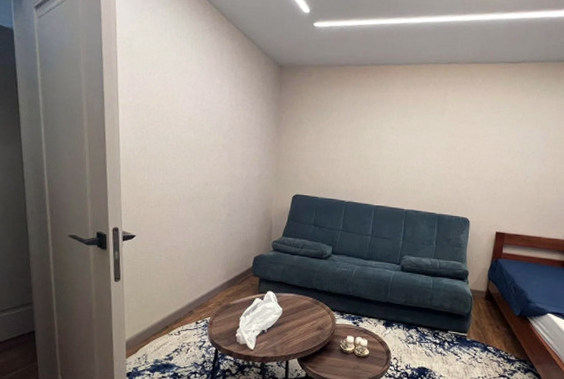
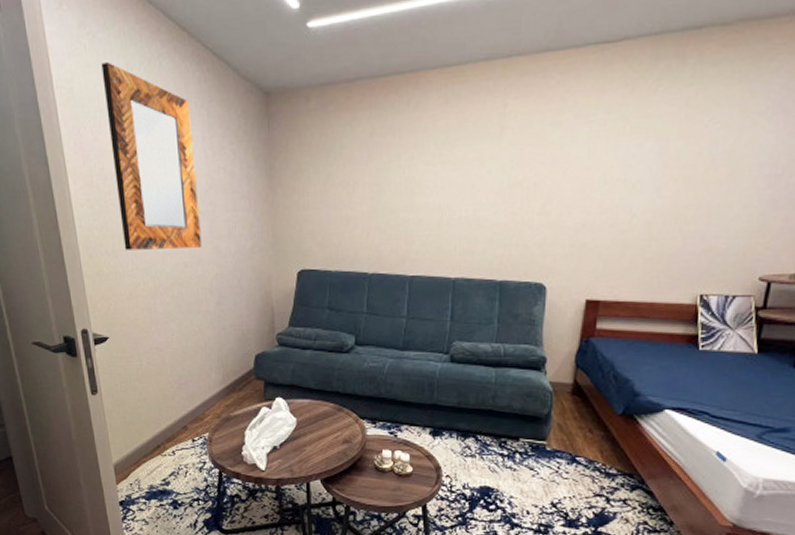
home mirror: none [157,30,223,172] -> present [101,62,202,250]

